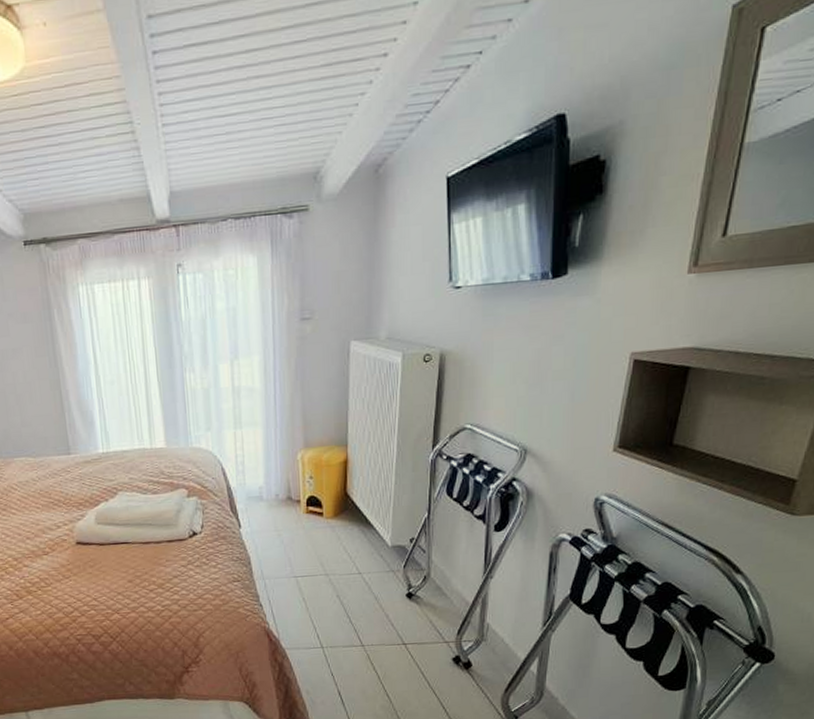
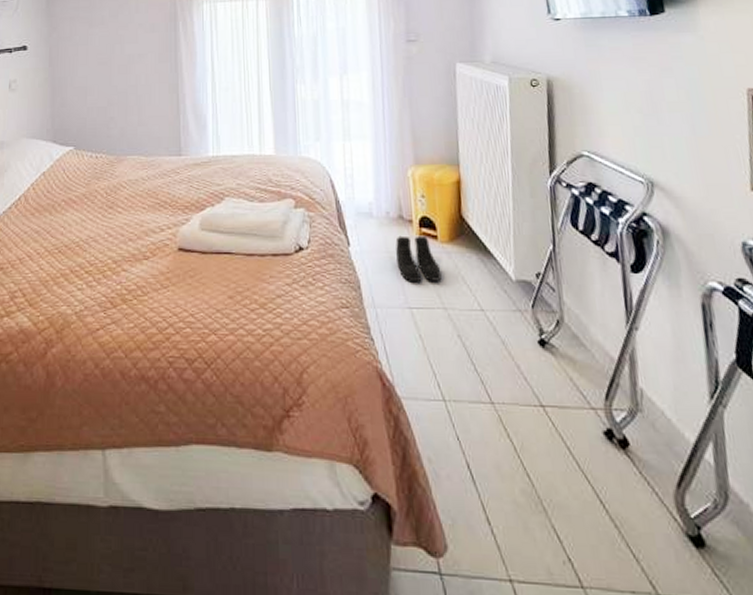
boots: none [283,513,325,555] -> present [395,235,442,283]

